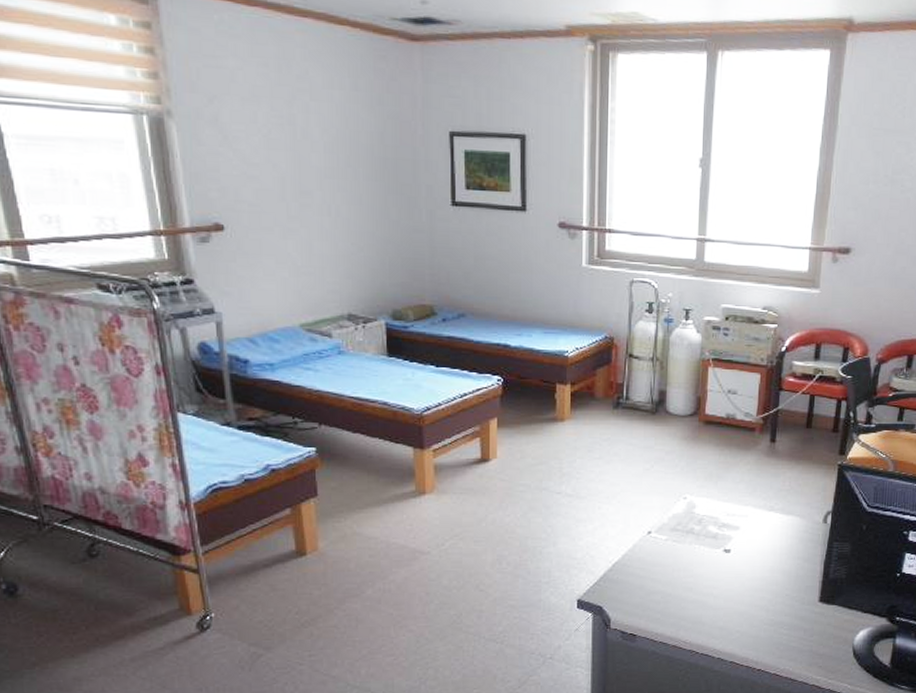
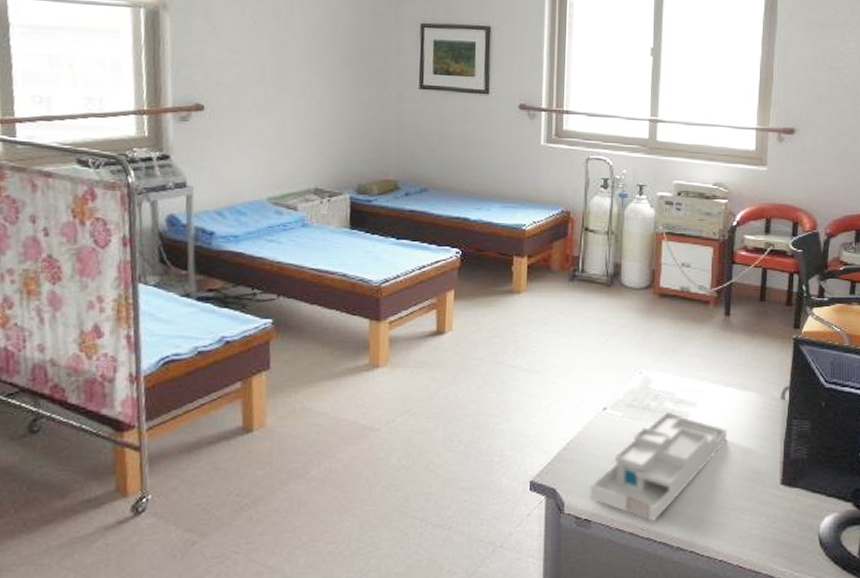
desk organizer: none [635,535,770,636] -> present [590,411,728,522]

